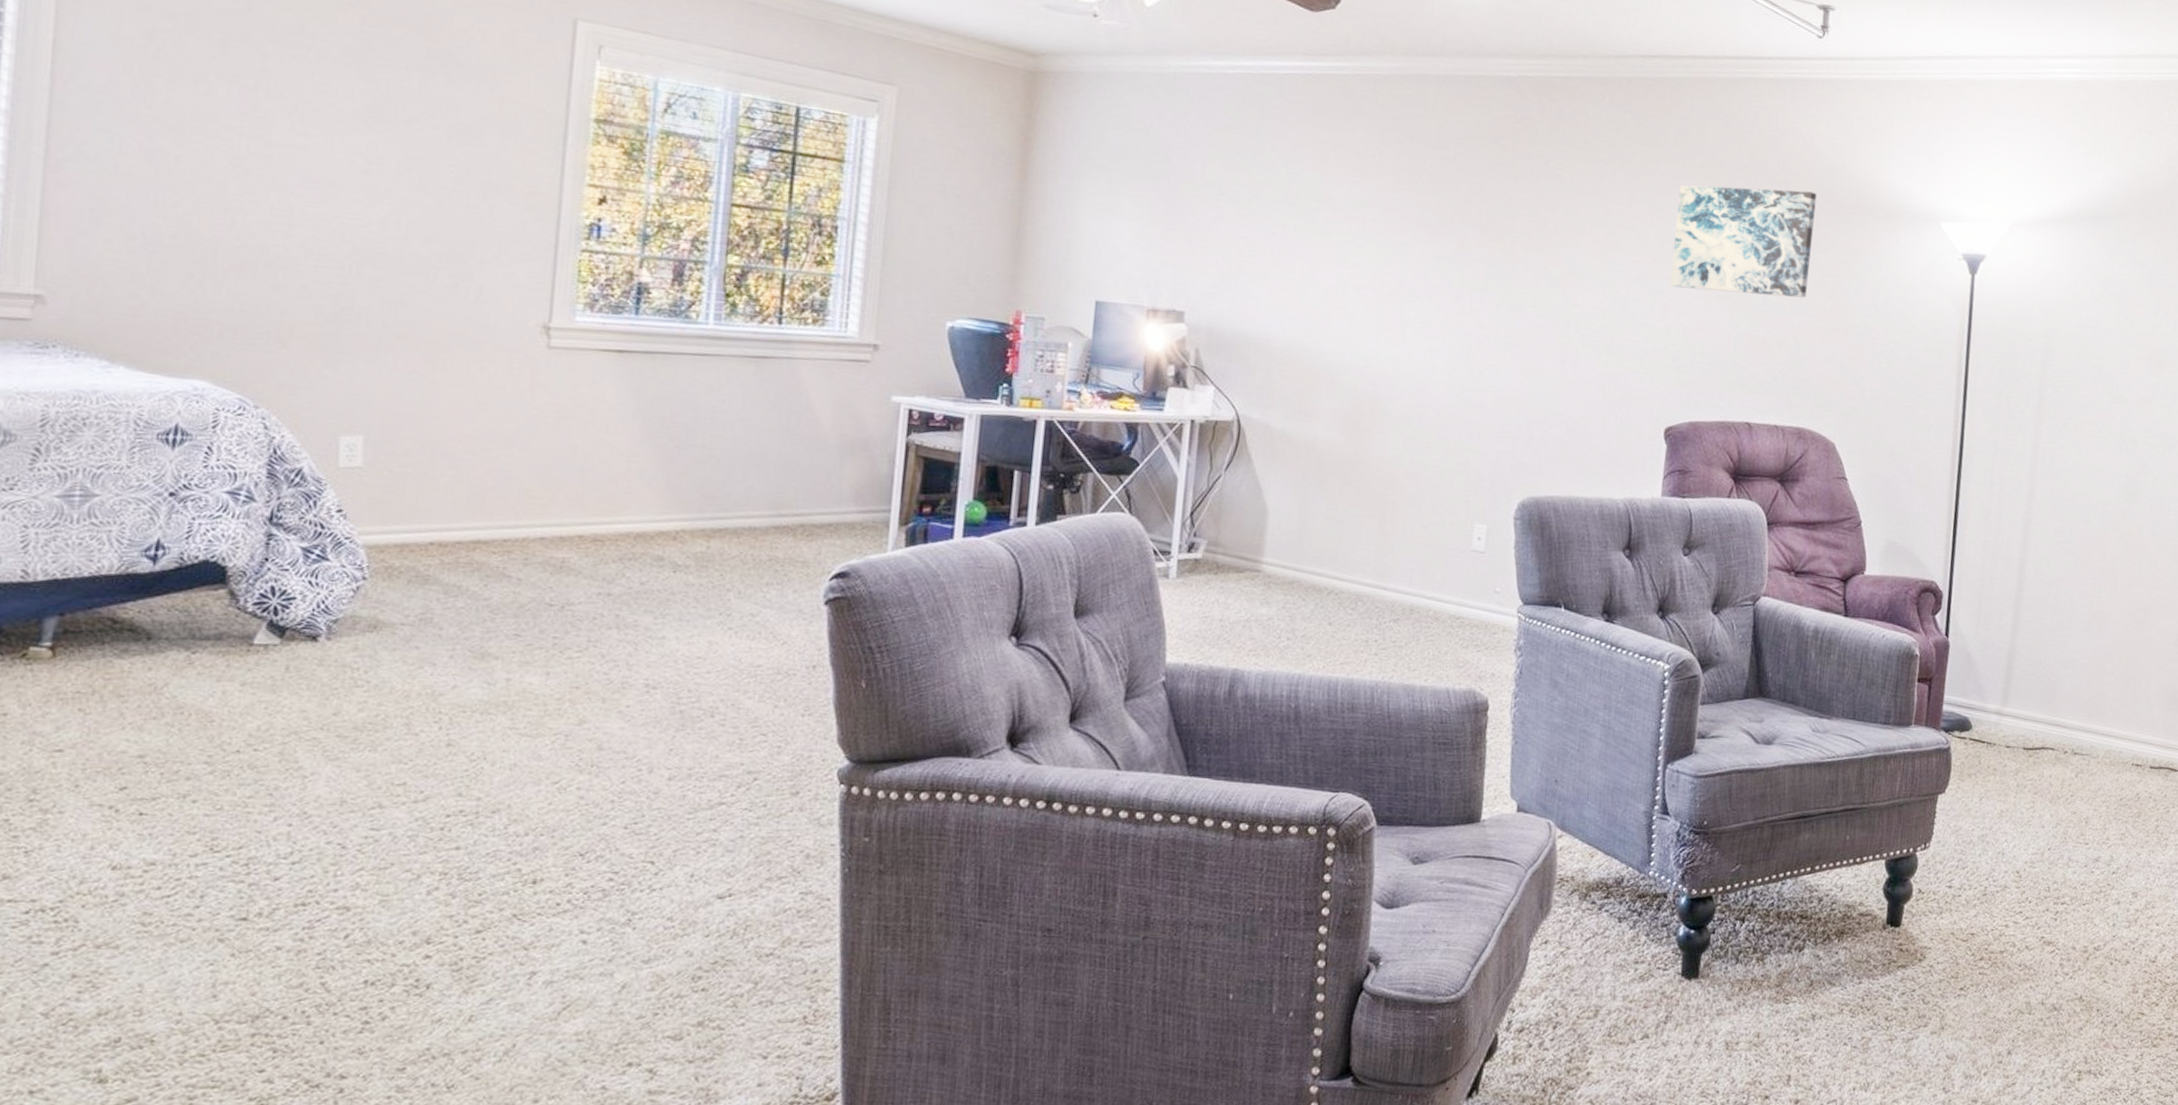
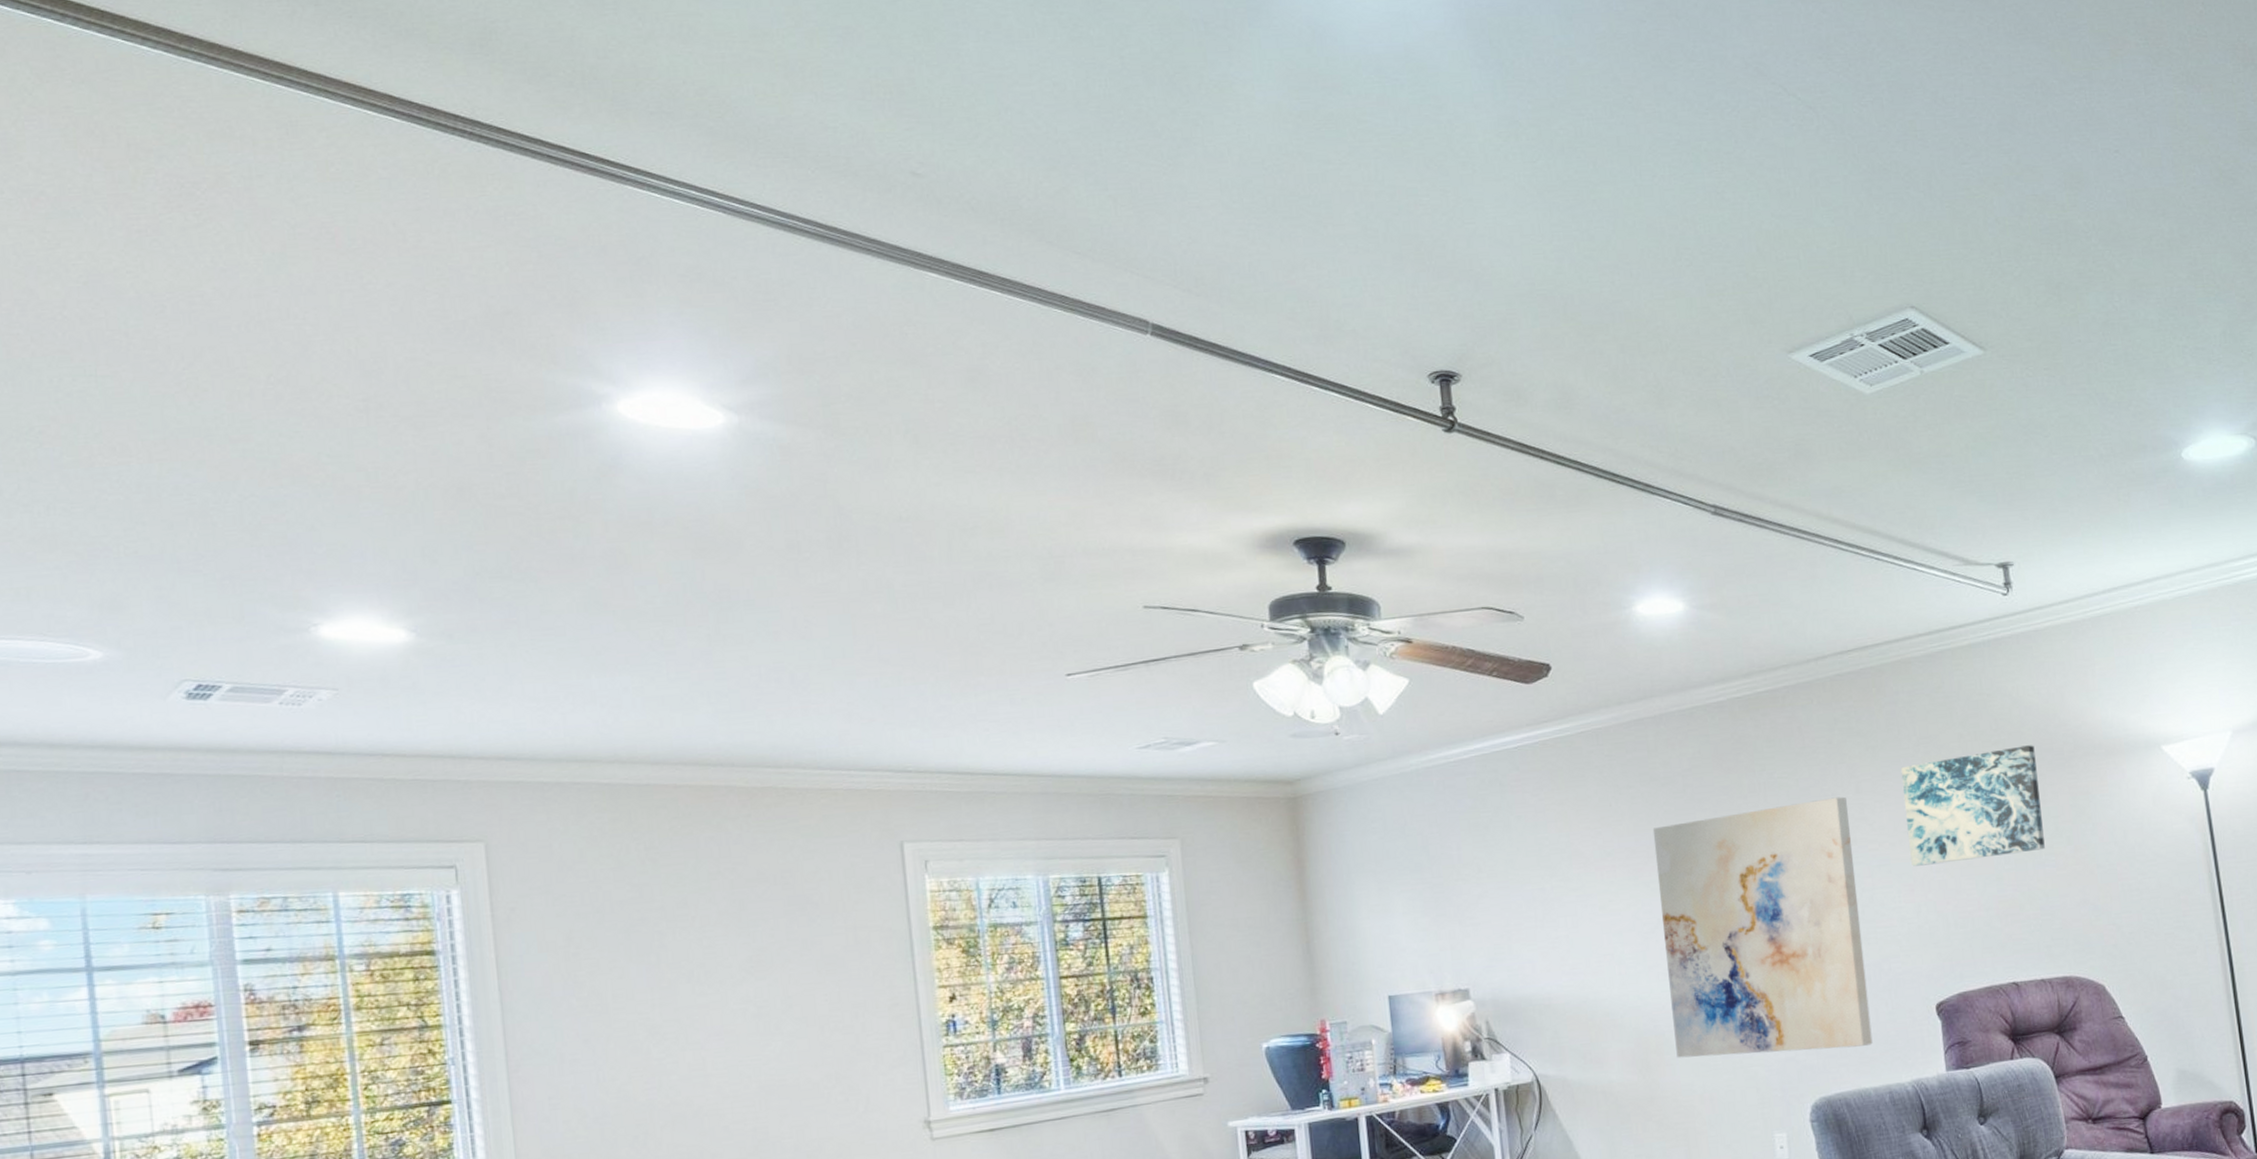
wall art: none [1390,189,1618,455] -> present [1652,796,1873,1058]

